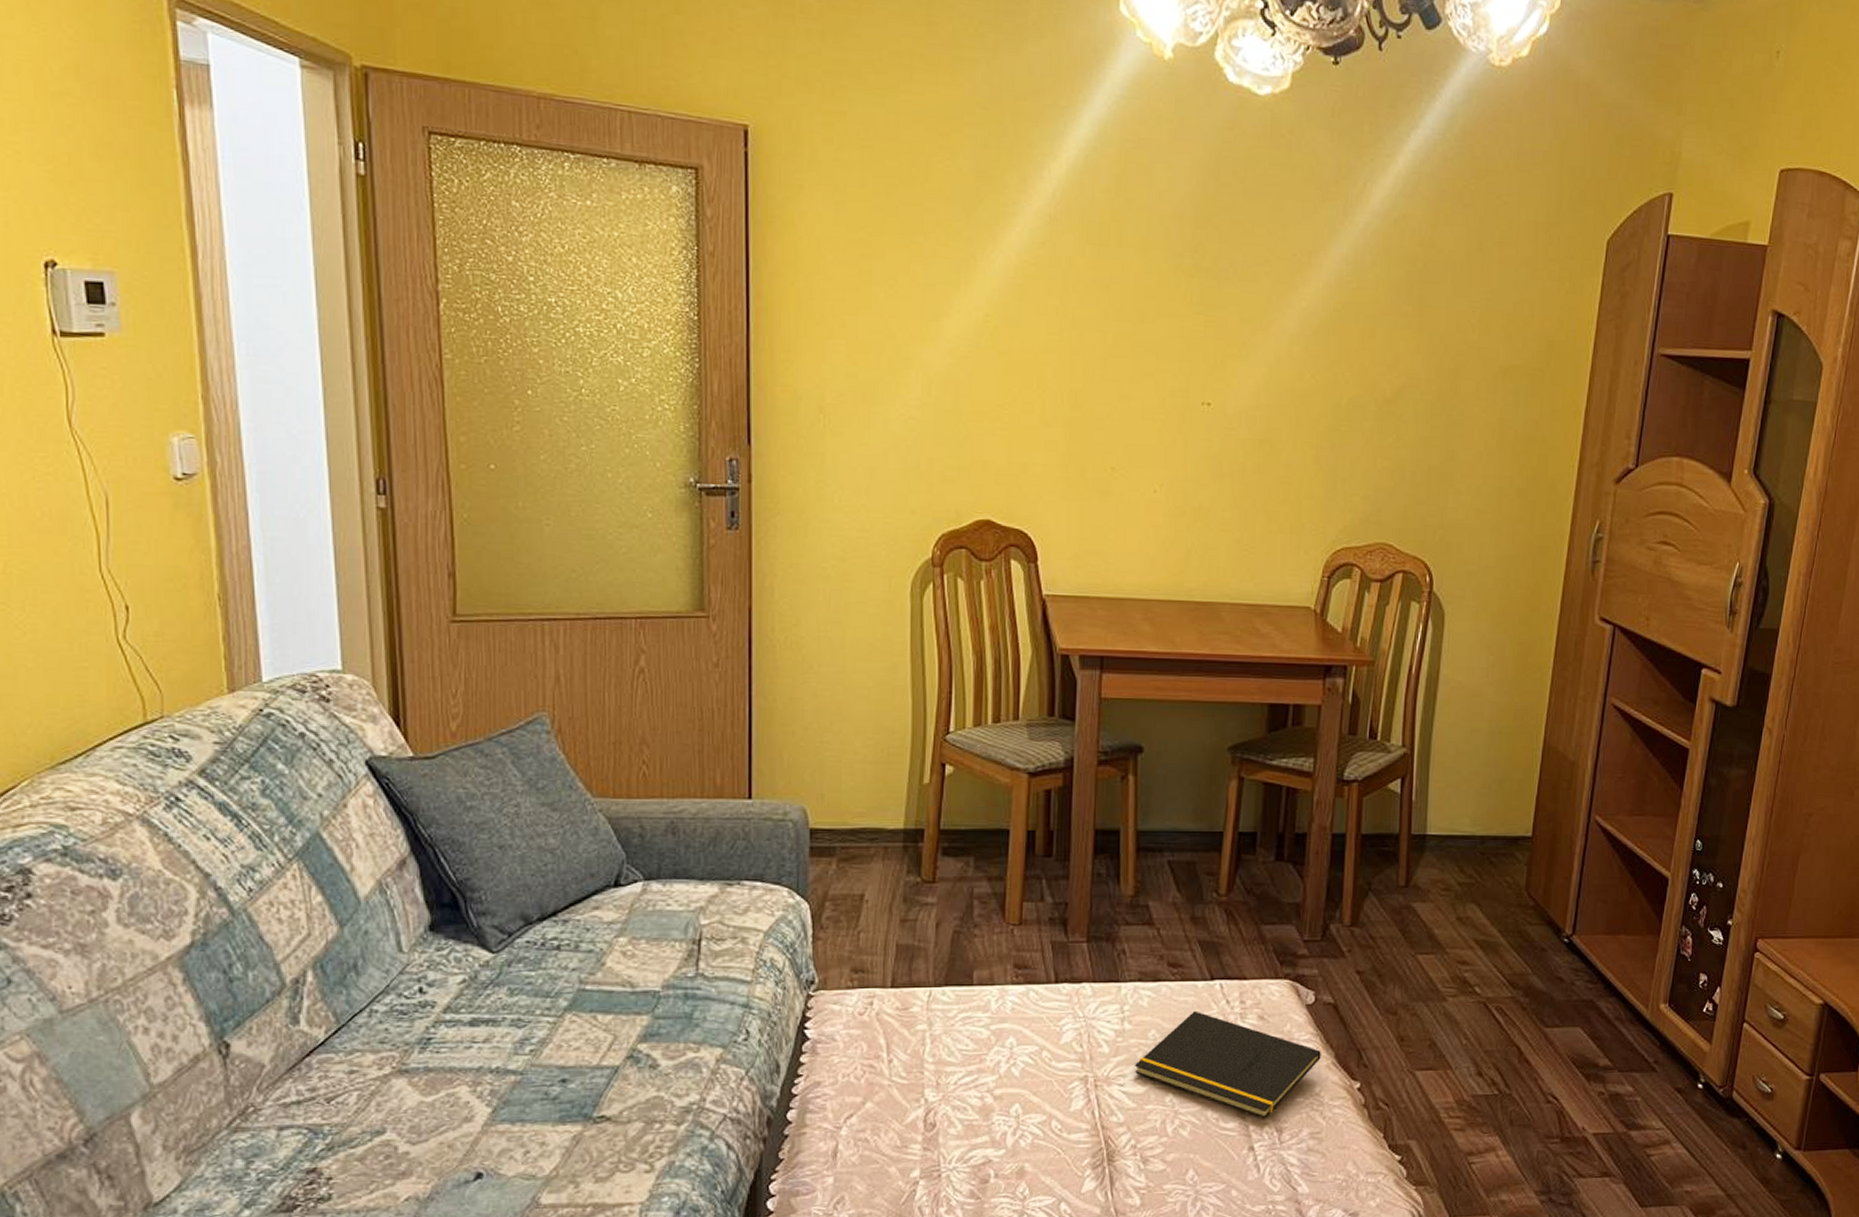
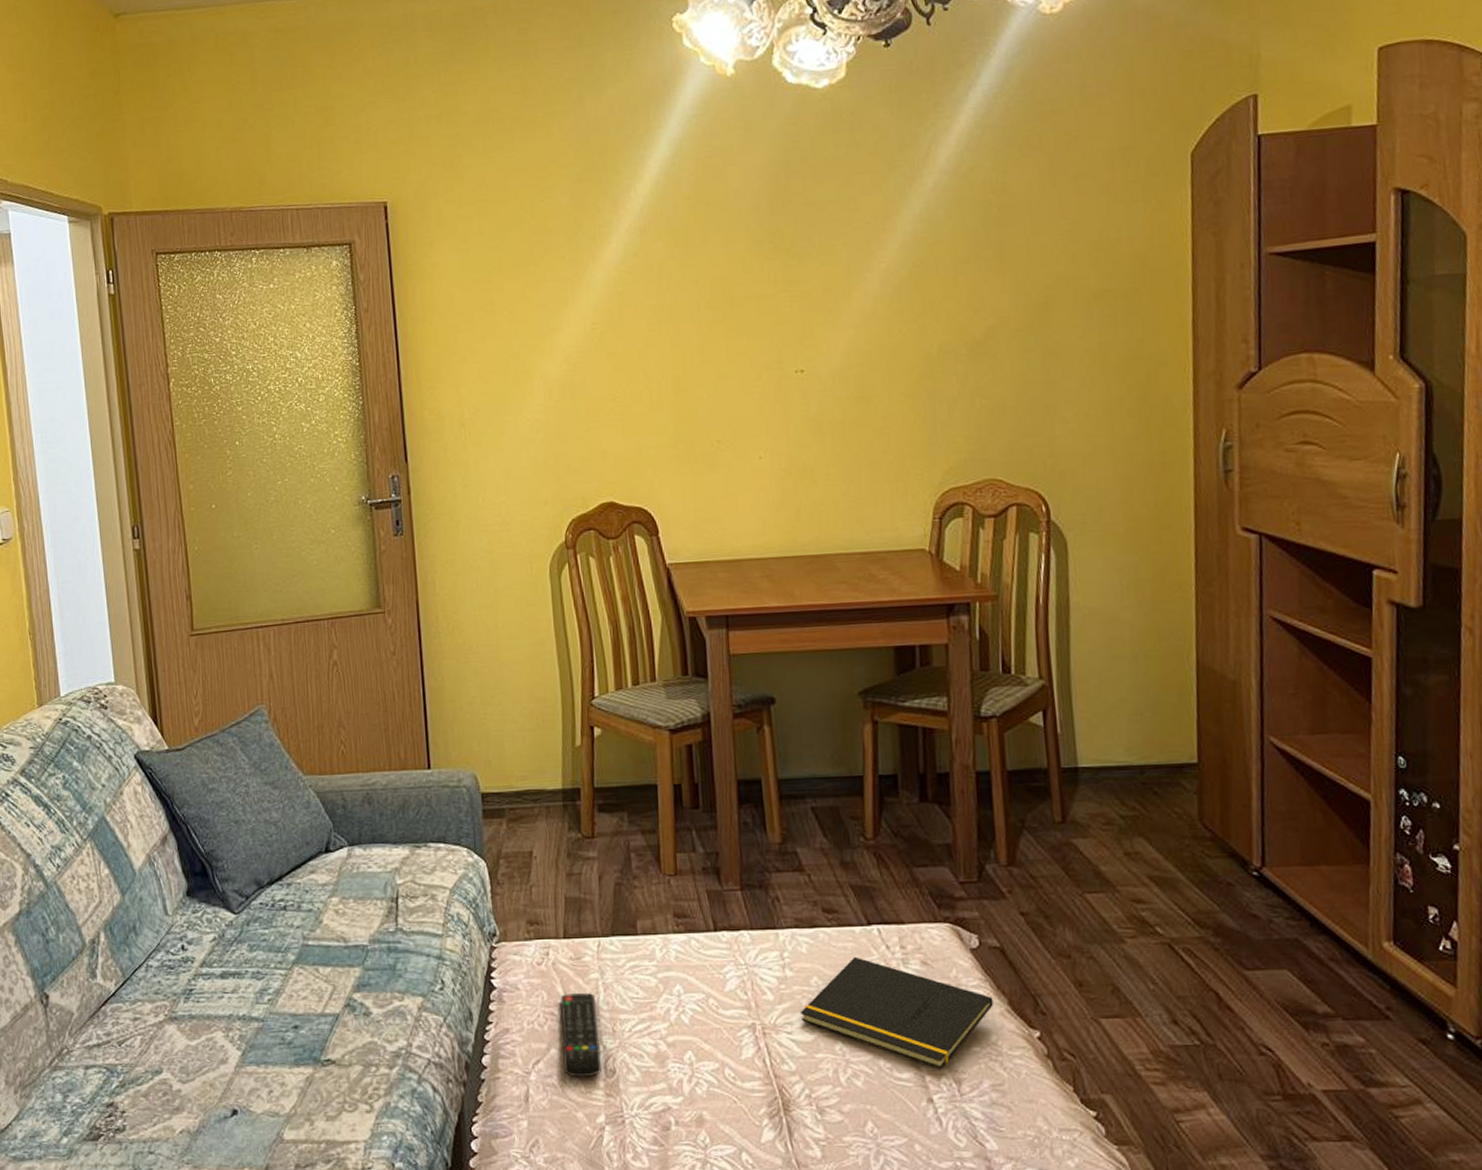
remote control: none [880,1044,922,1132] -> present [560,992,603,1078]

